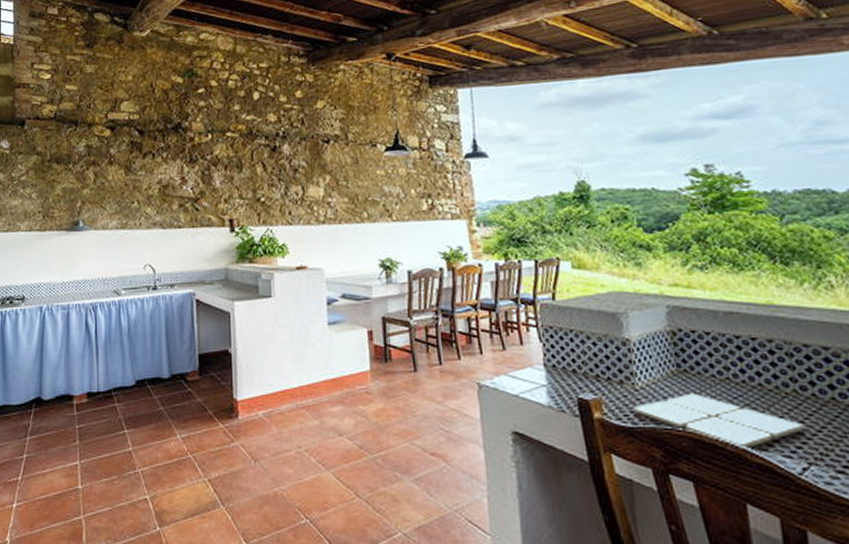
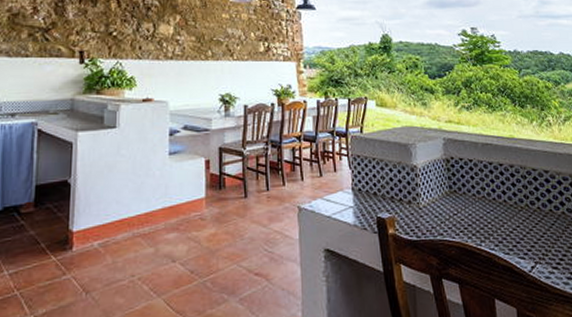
drink coaster: present [634,392,804,450] -> none [418,209,533,254]

